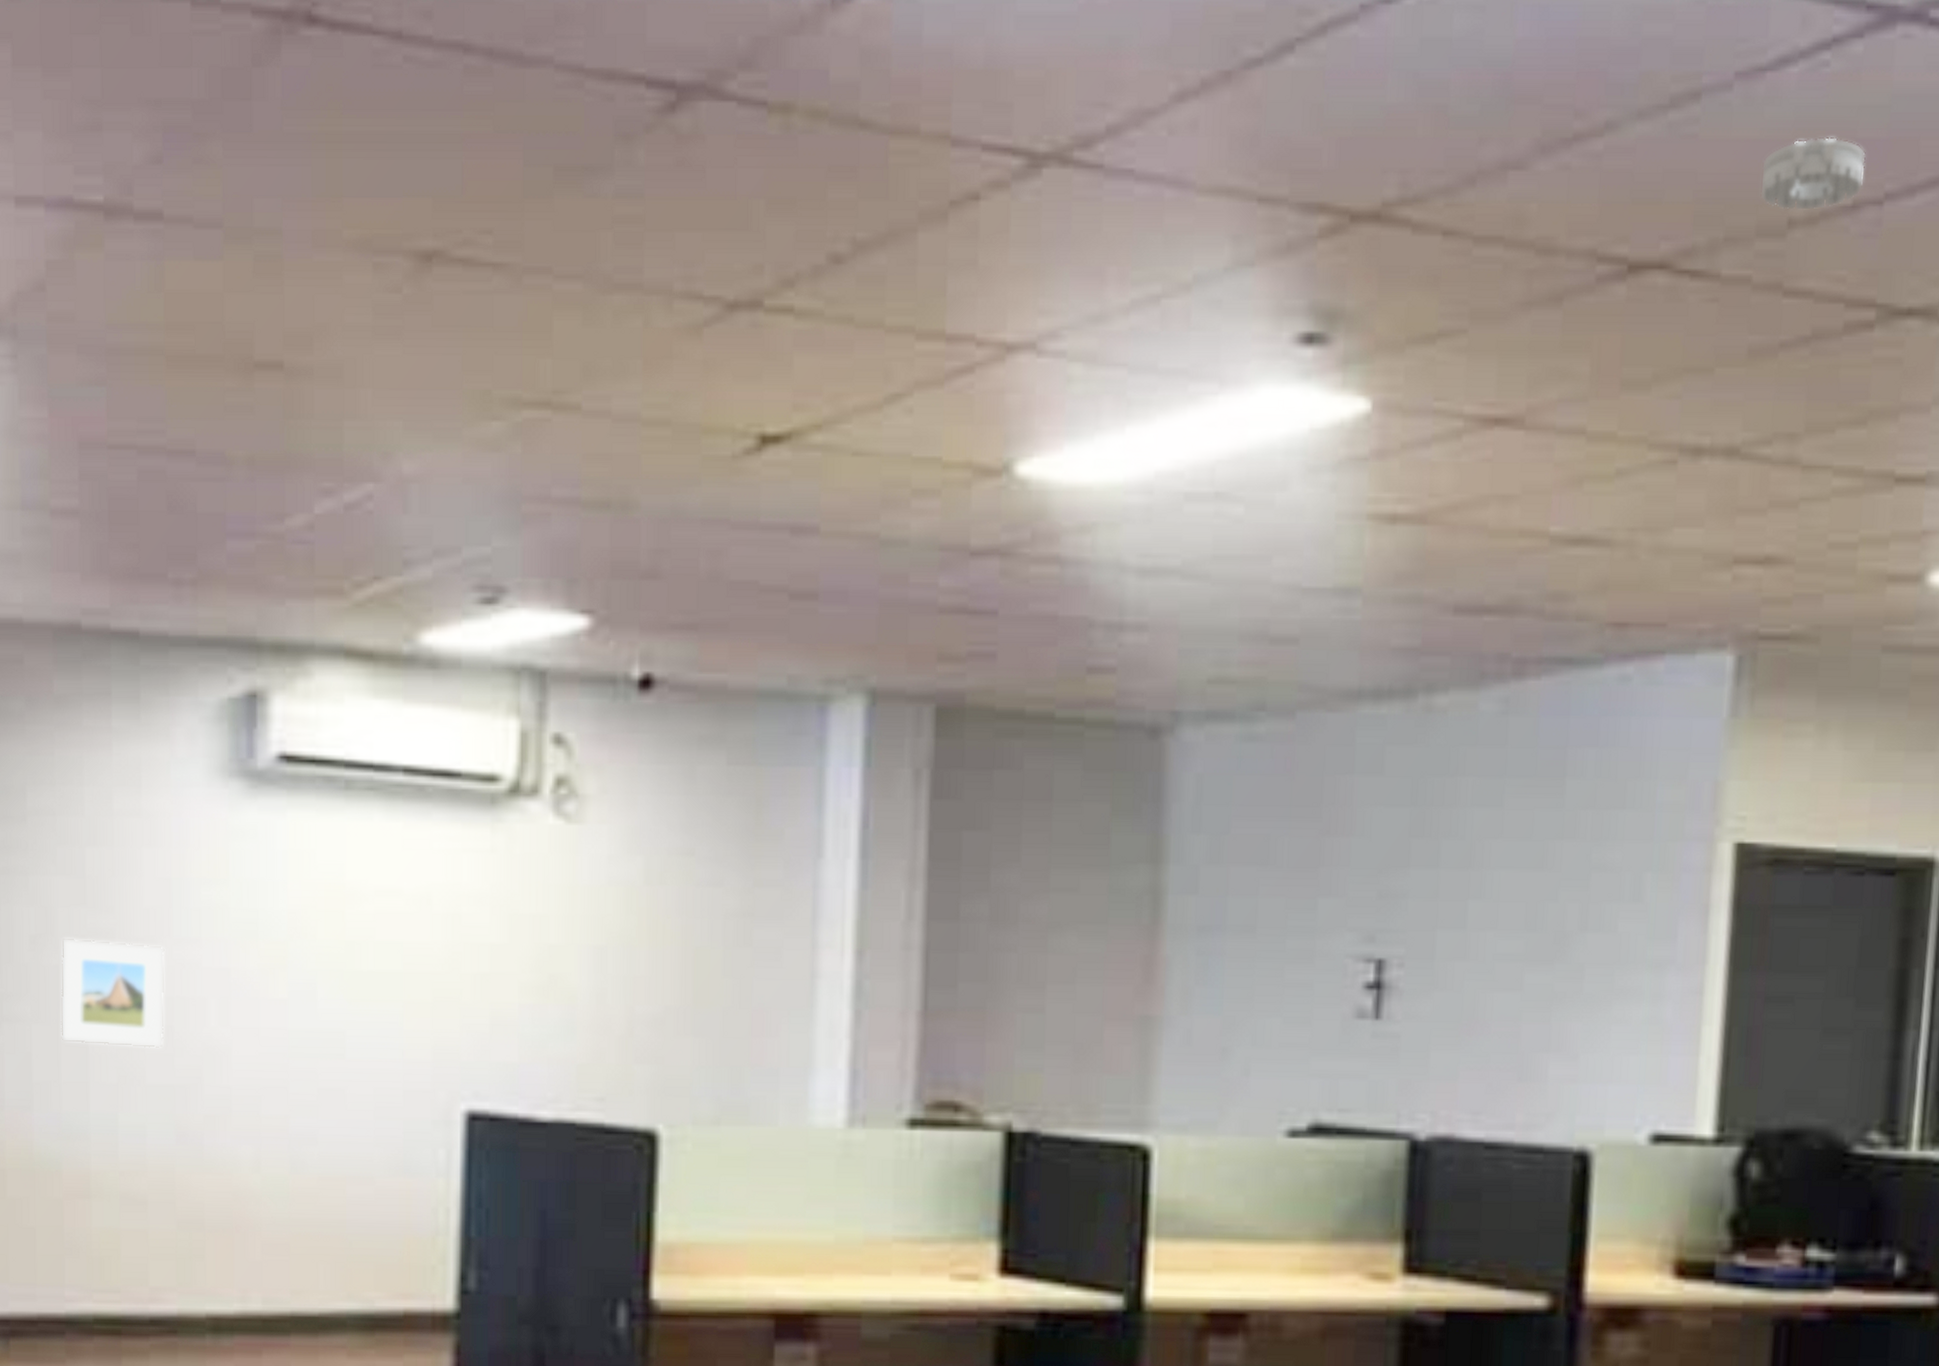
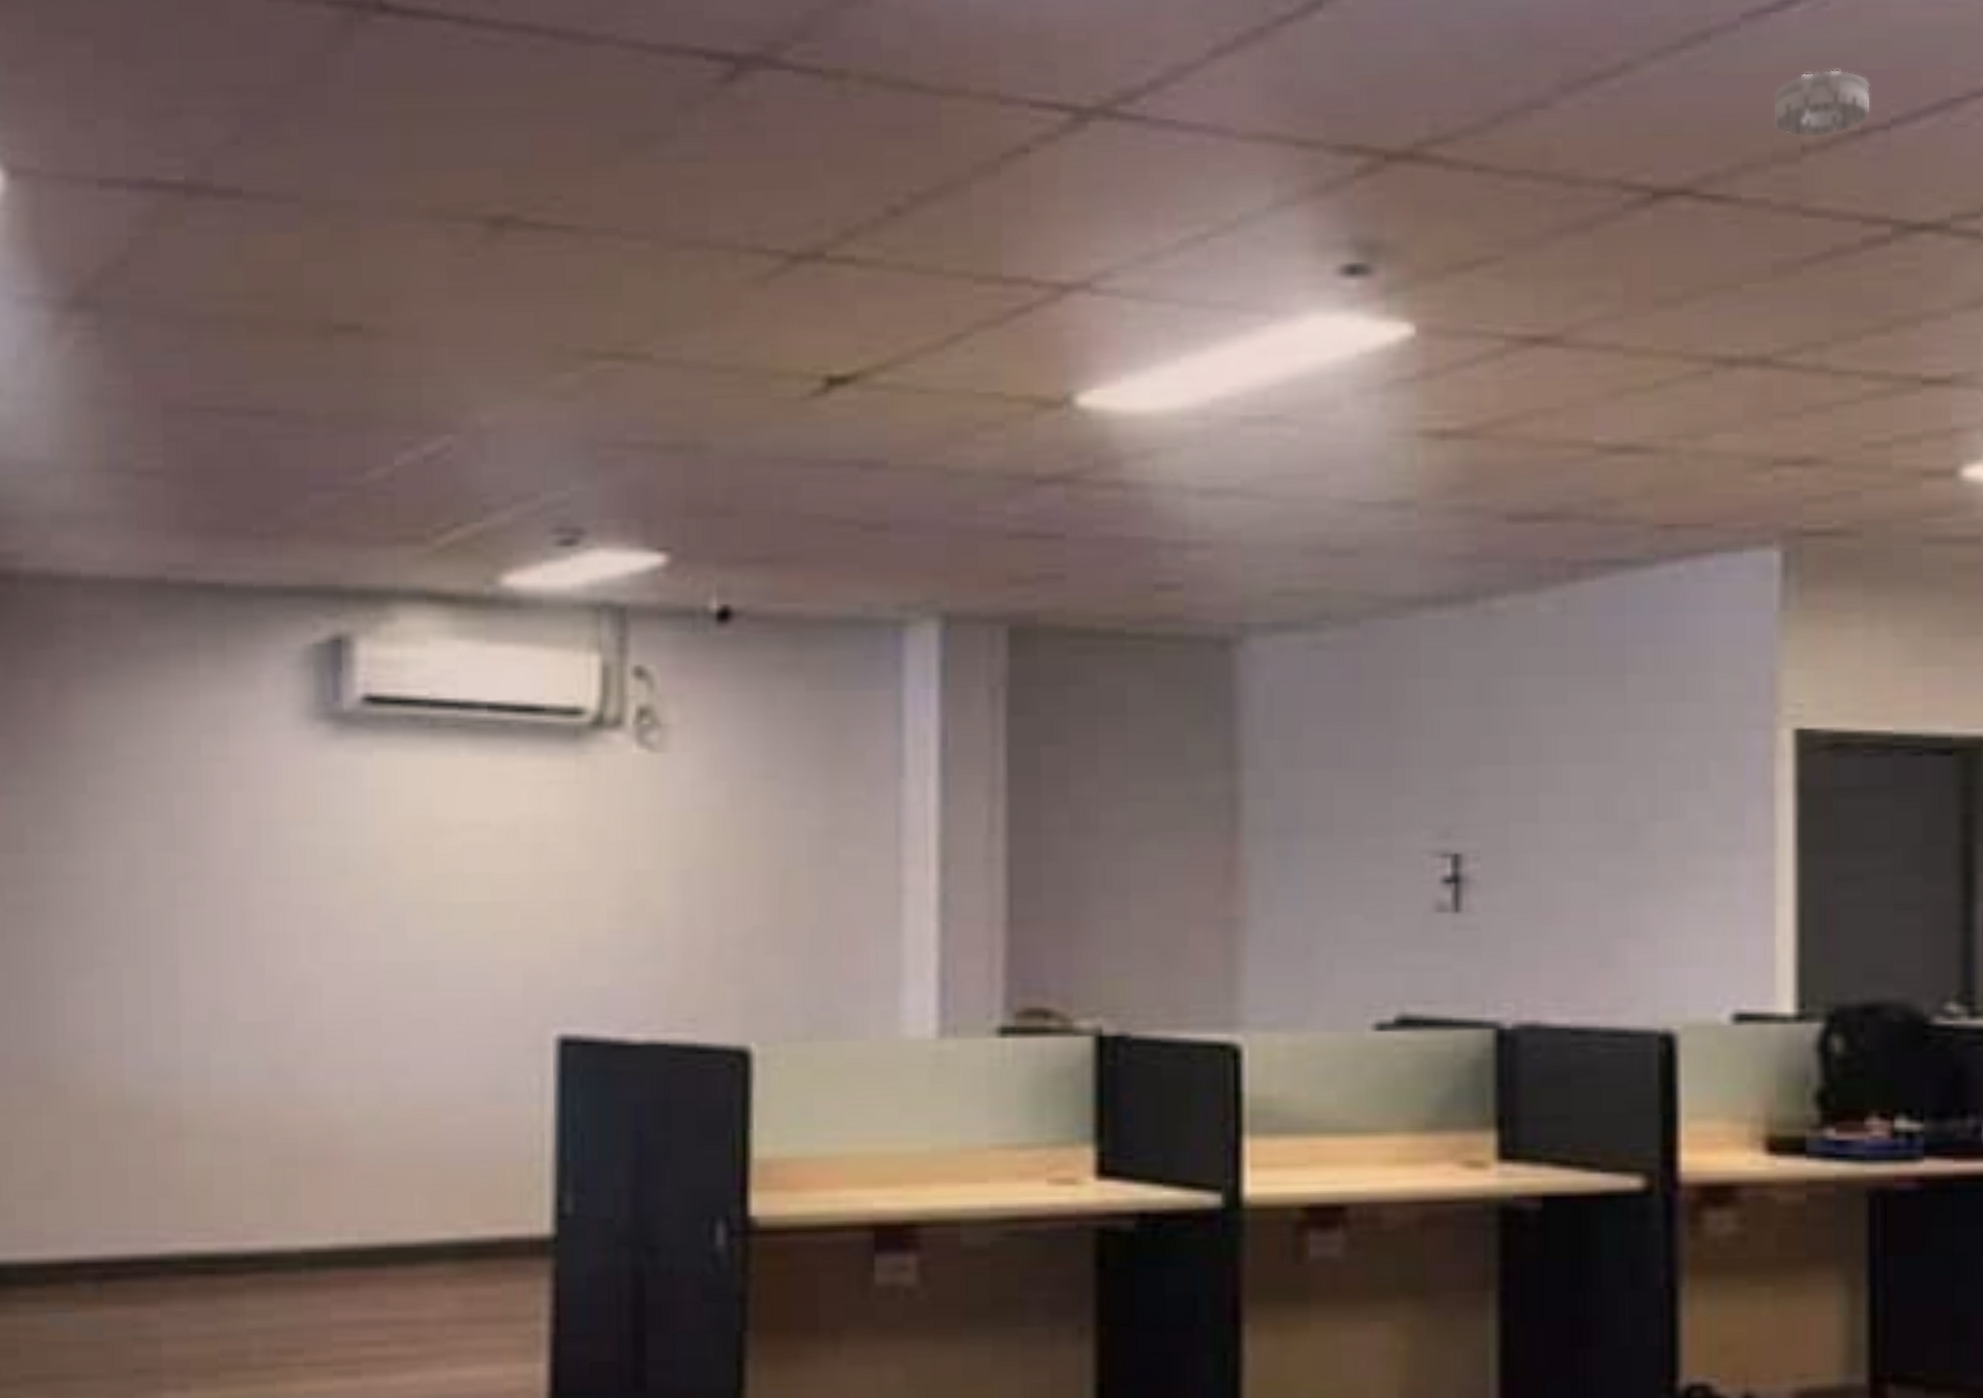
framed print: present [60,938,165,1049] -> none [150,881,255,987]

